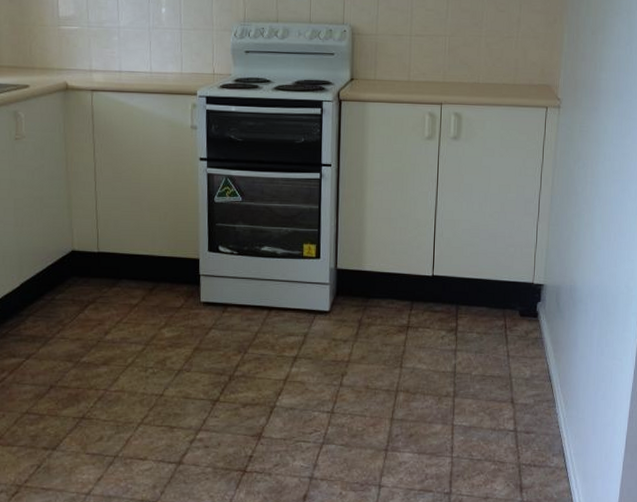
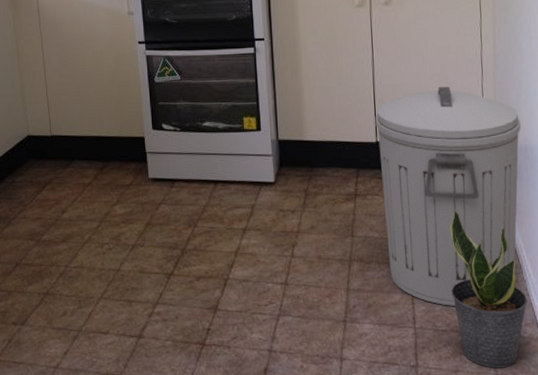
trash can: none [433,224,569,437] -> present [375,86,521,306]
potted plant: none [489,344,558,495] -> present [449,209,528,368]

